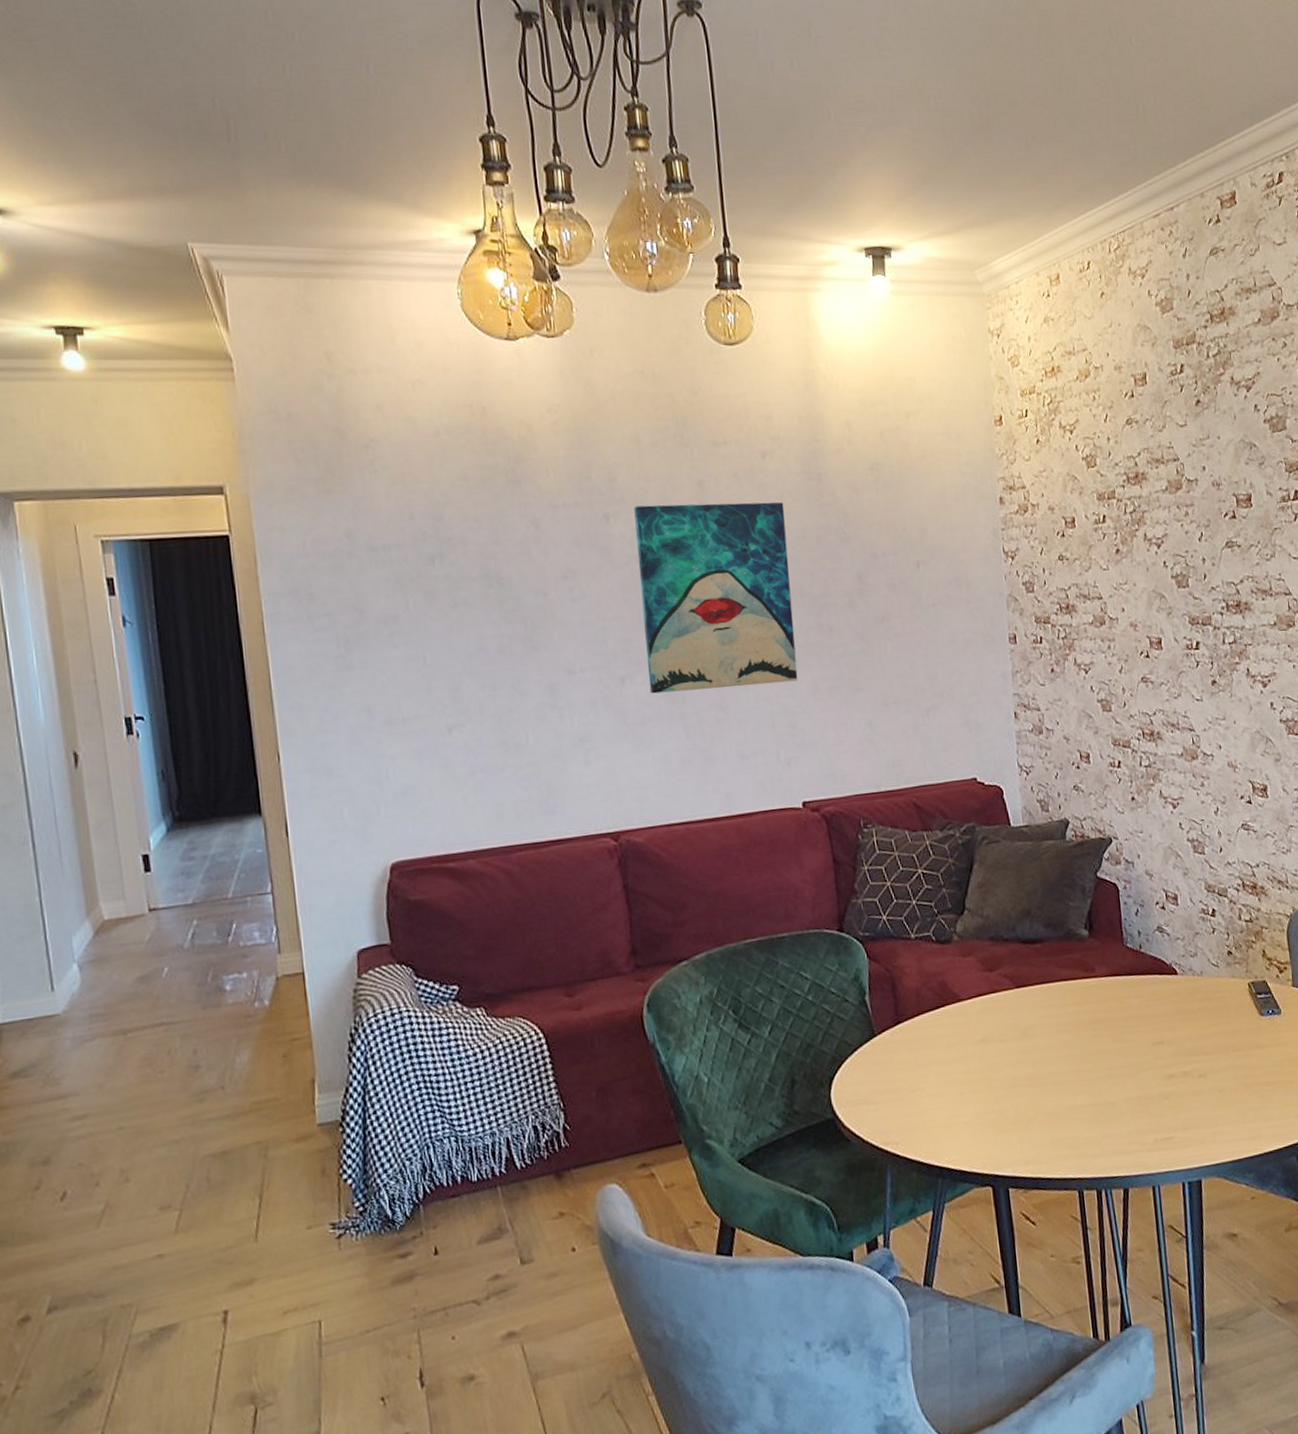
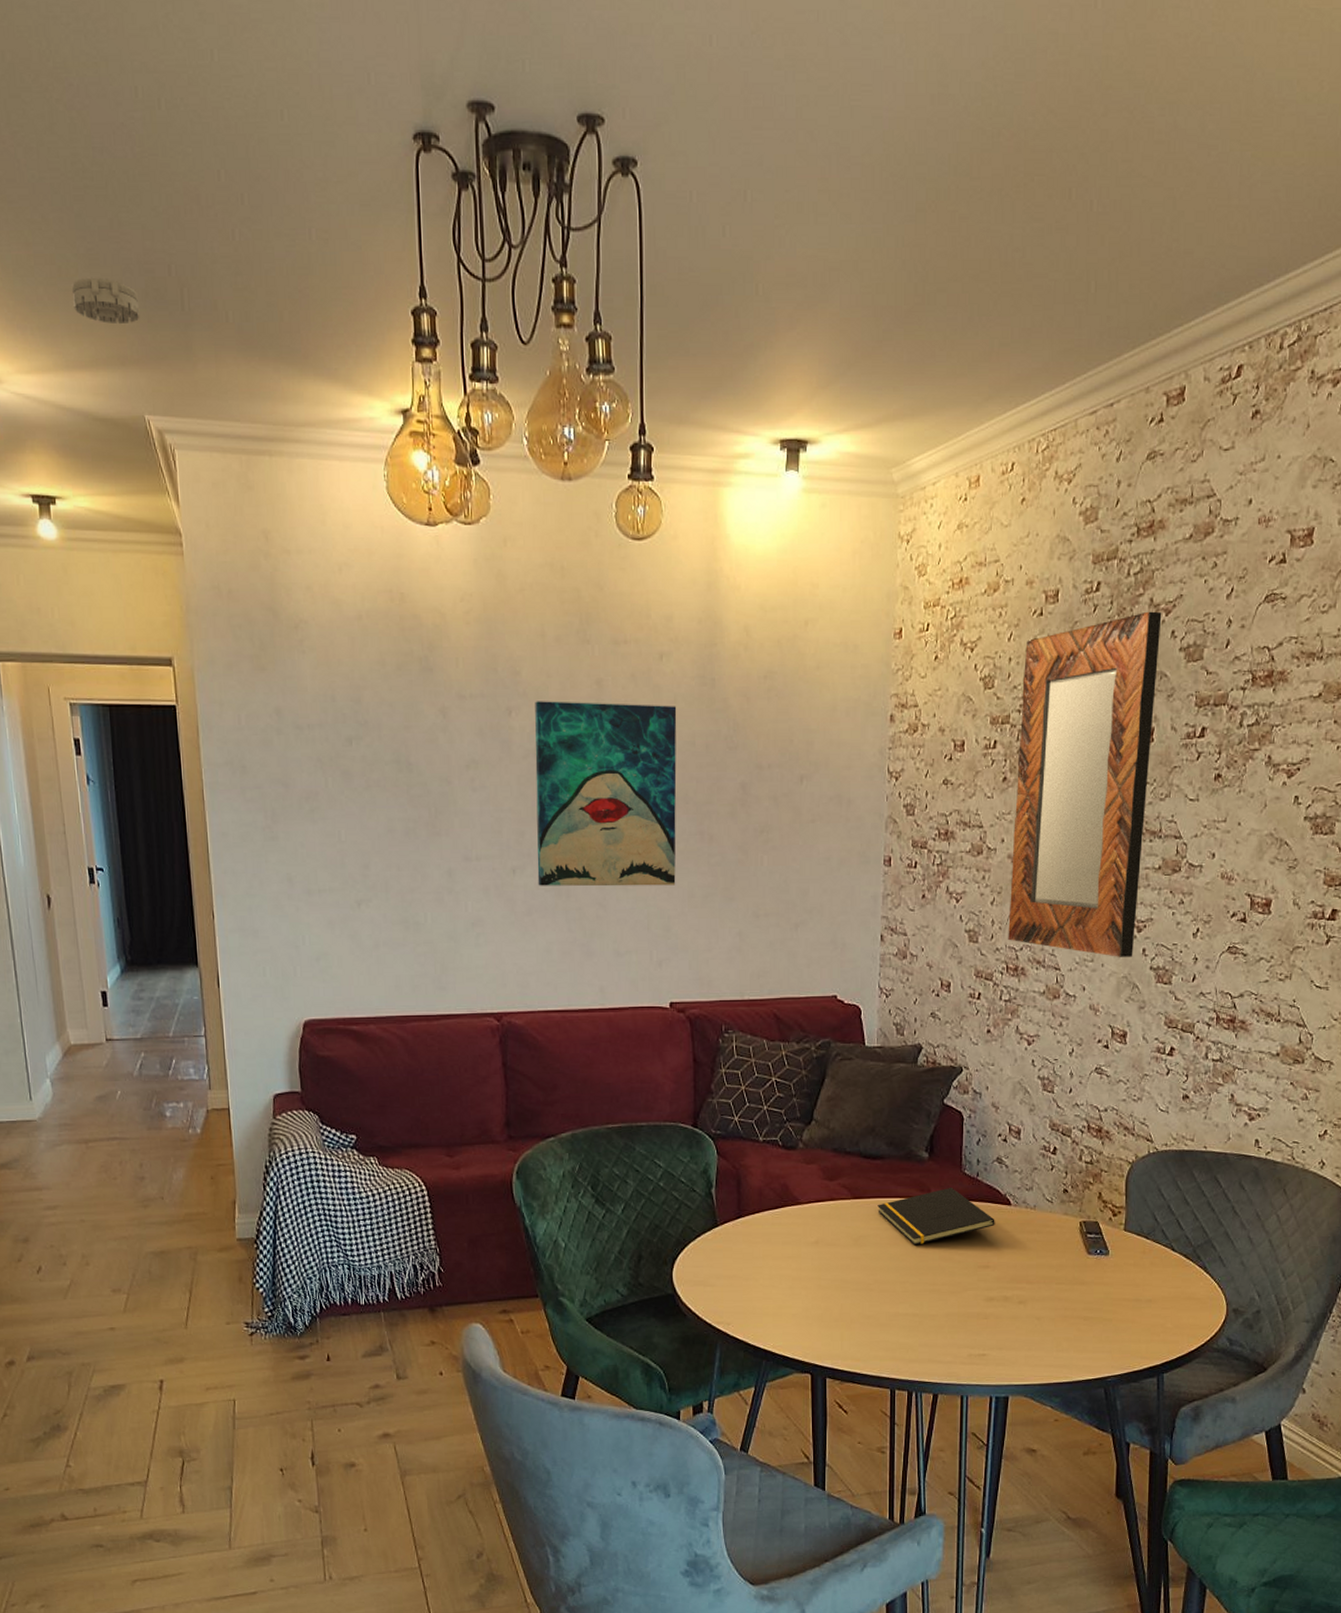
smoke detector: none [101,110,181,156] -> present [71,277,140,325]
notepad: none [1042,963,1165,1030] -> present [877,1187,995,1245]
home mirror: none [1121,388,1263,713] -> present [1008,611,1162,957]

